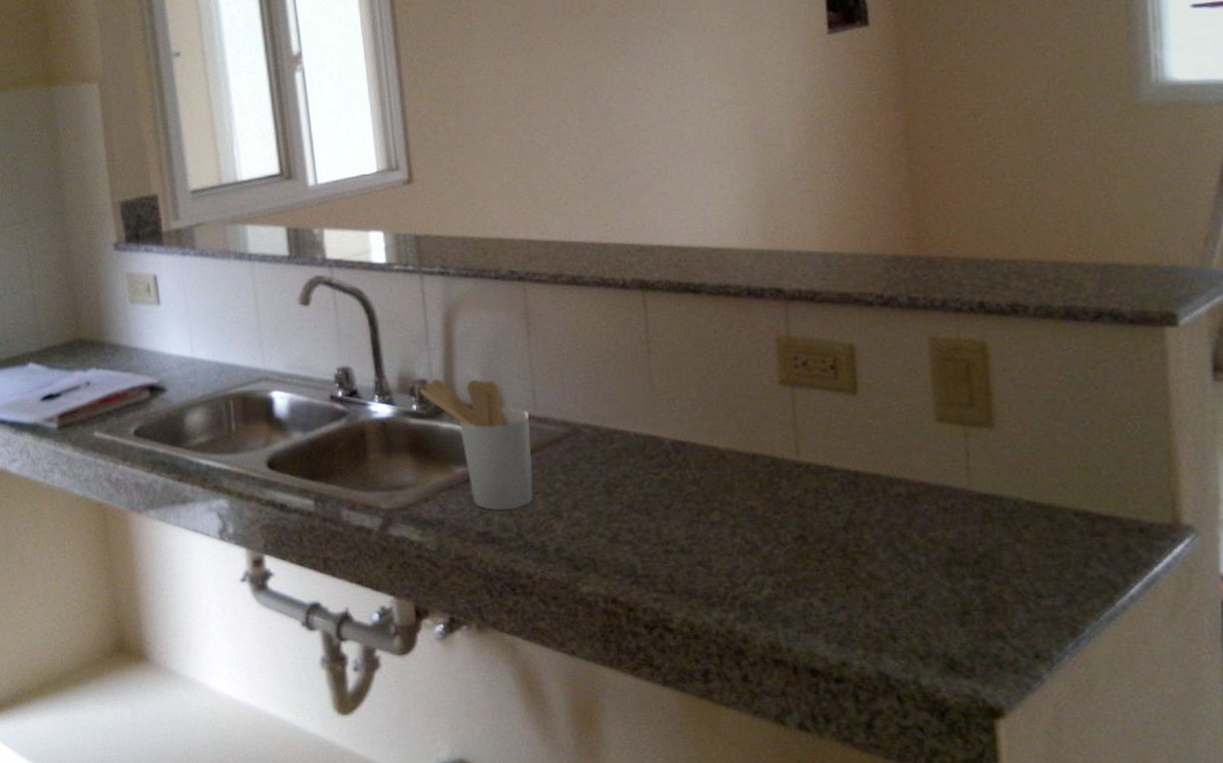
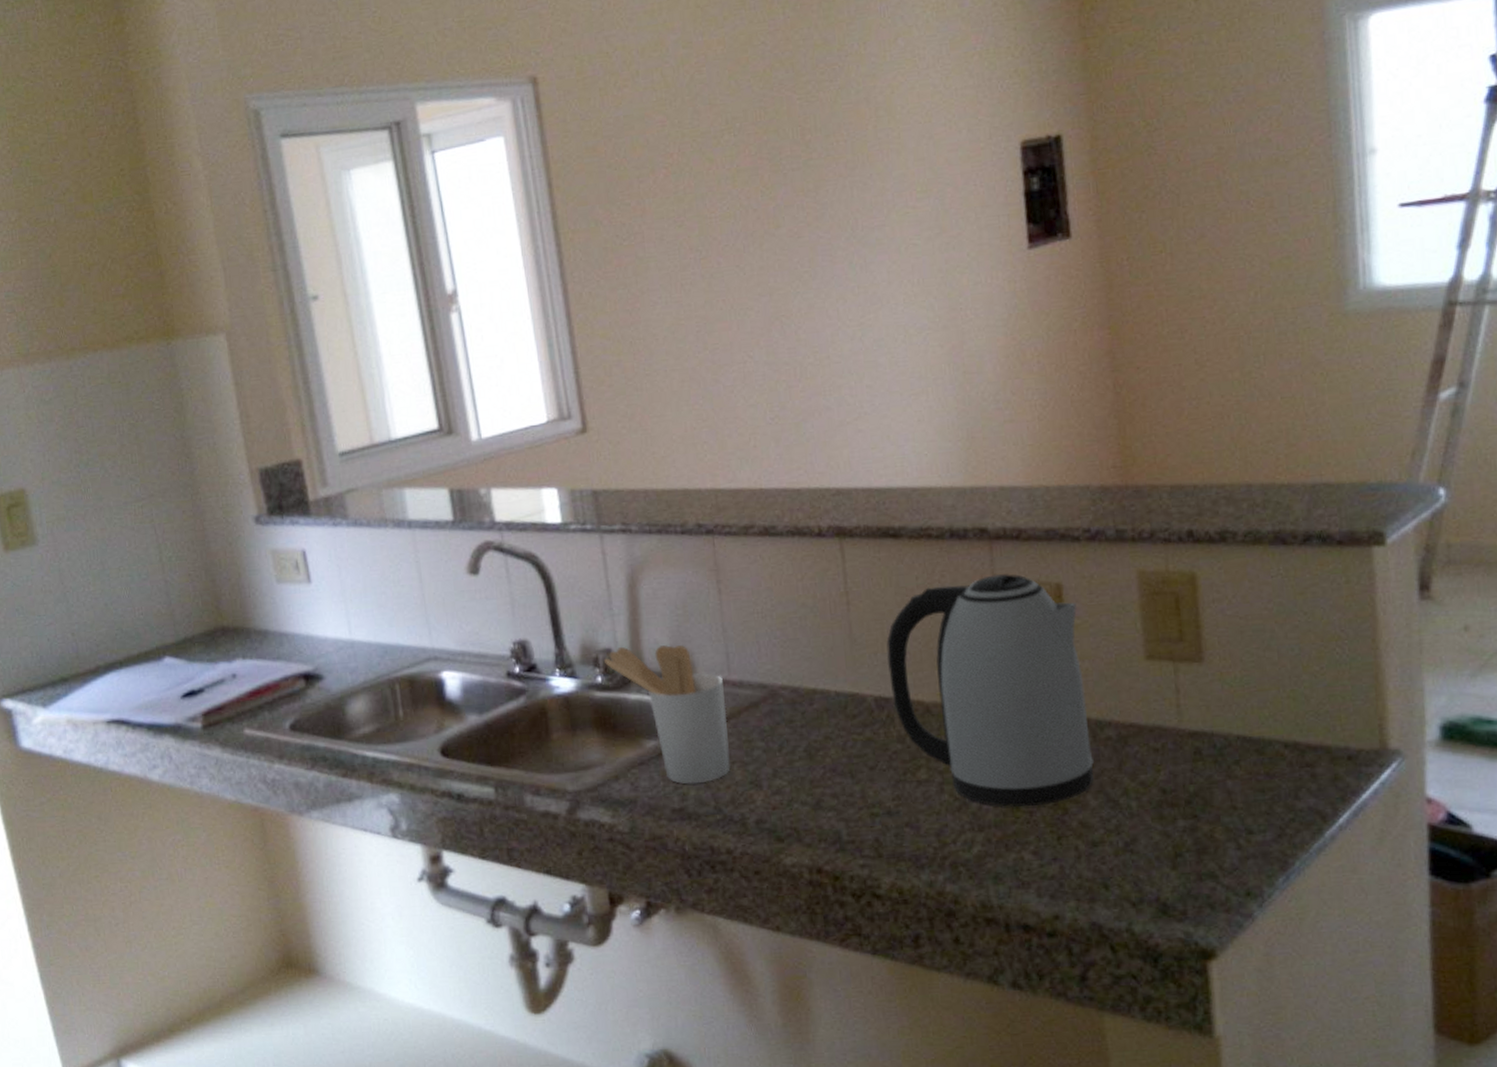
kettle: none [684,333,883,555] -> present [886,574,1094,808]

